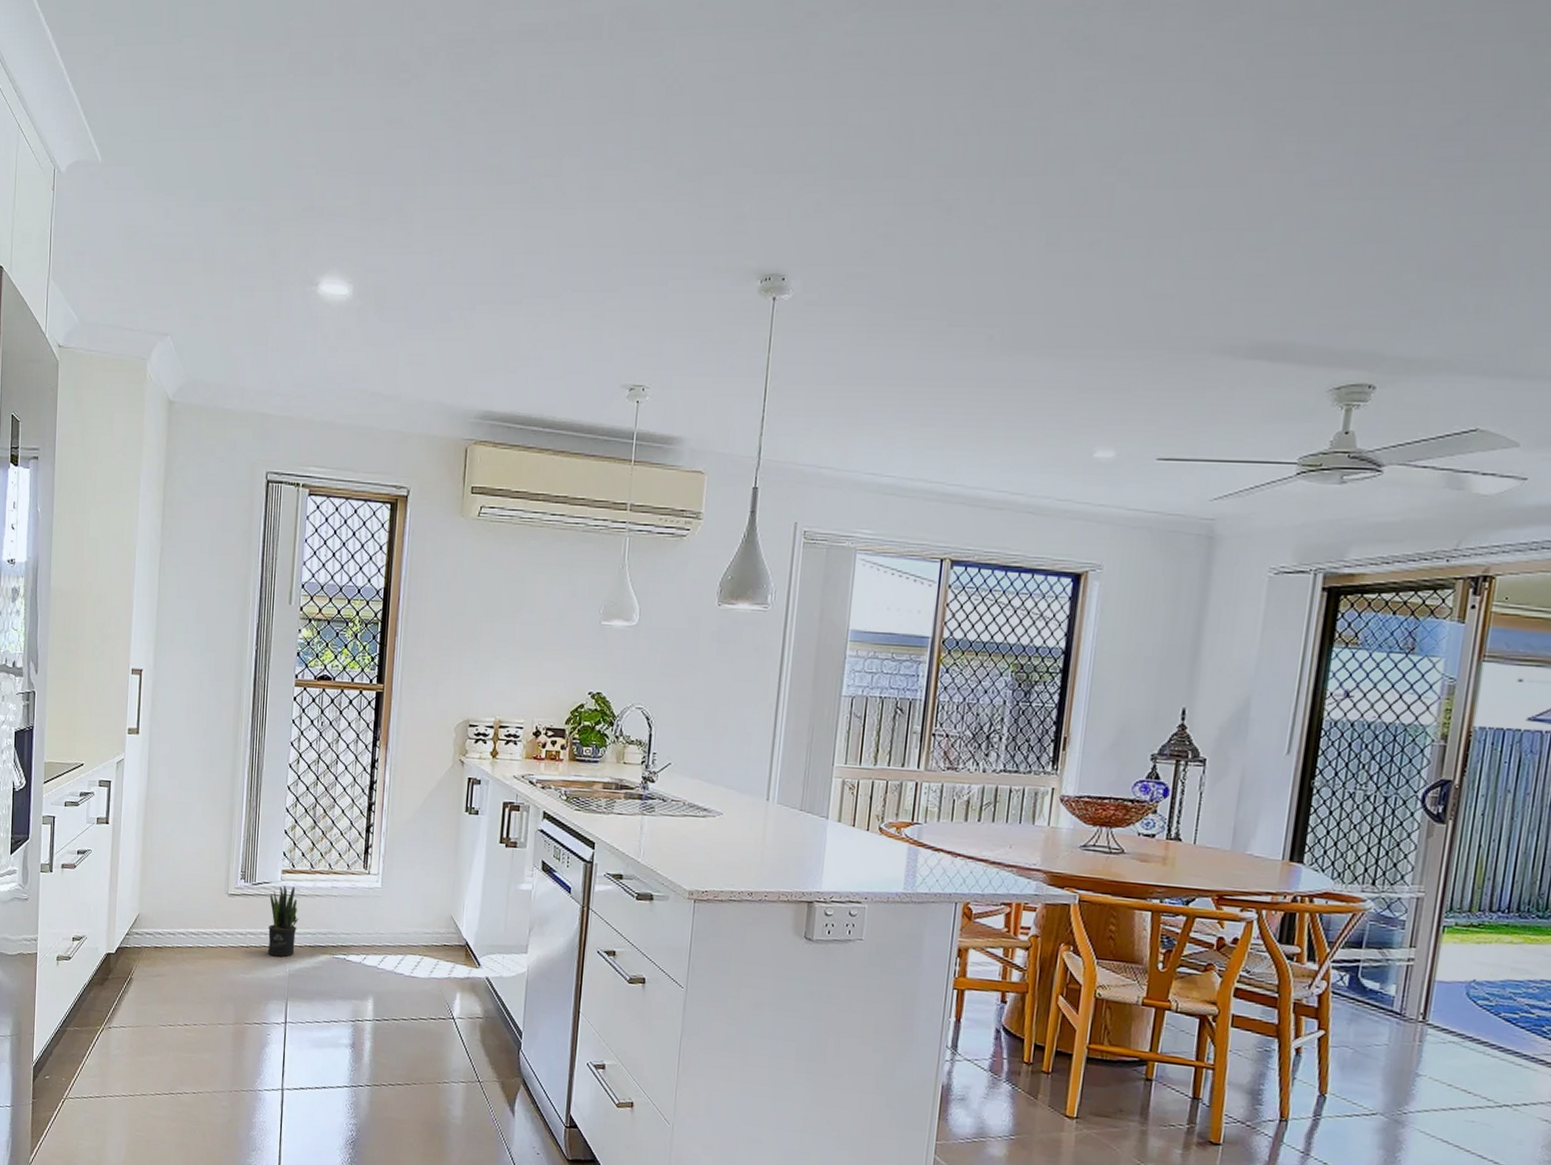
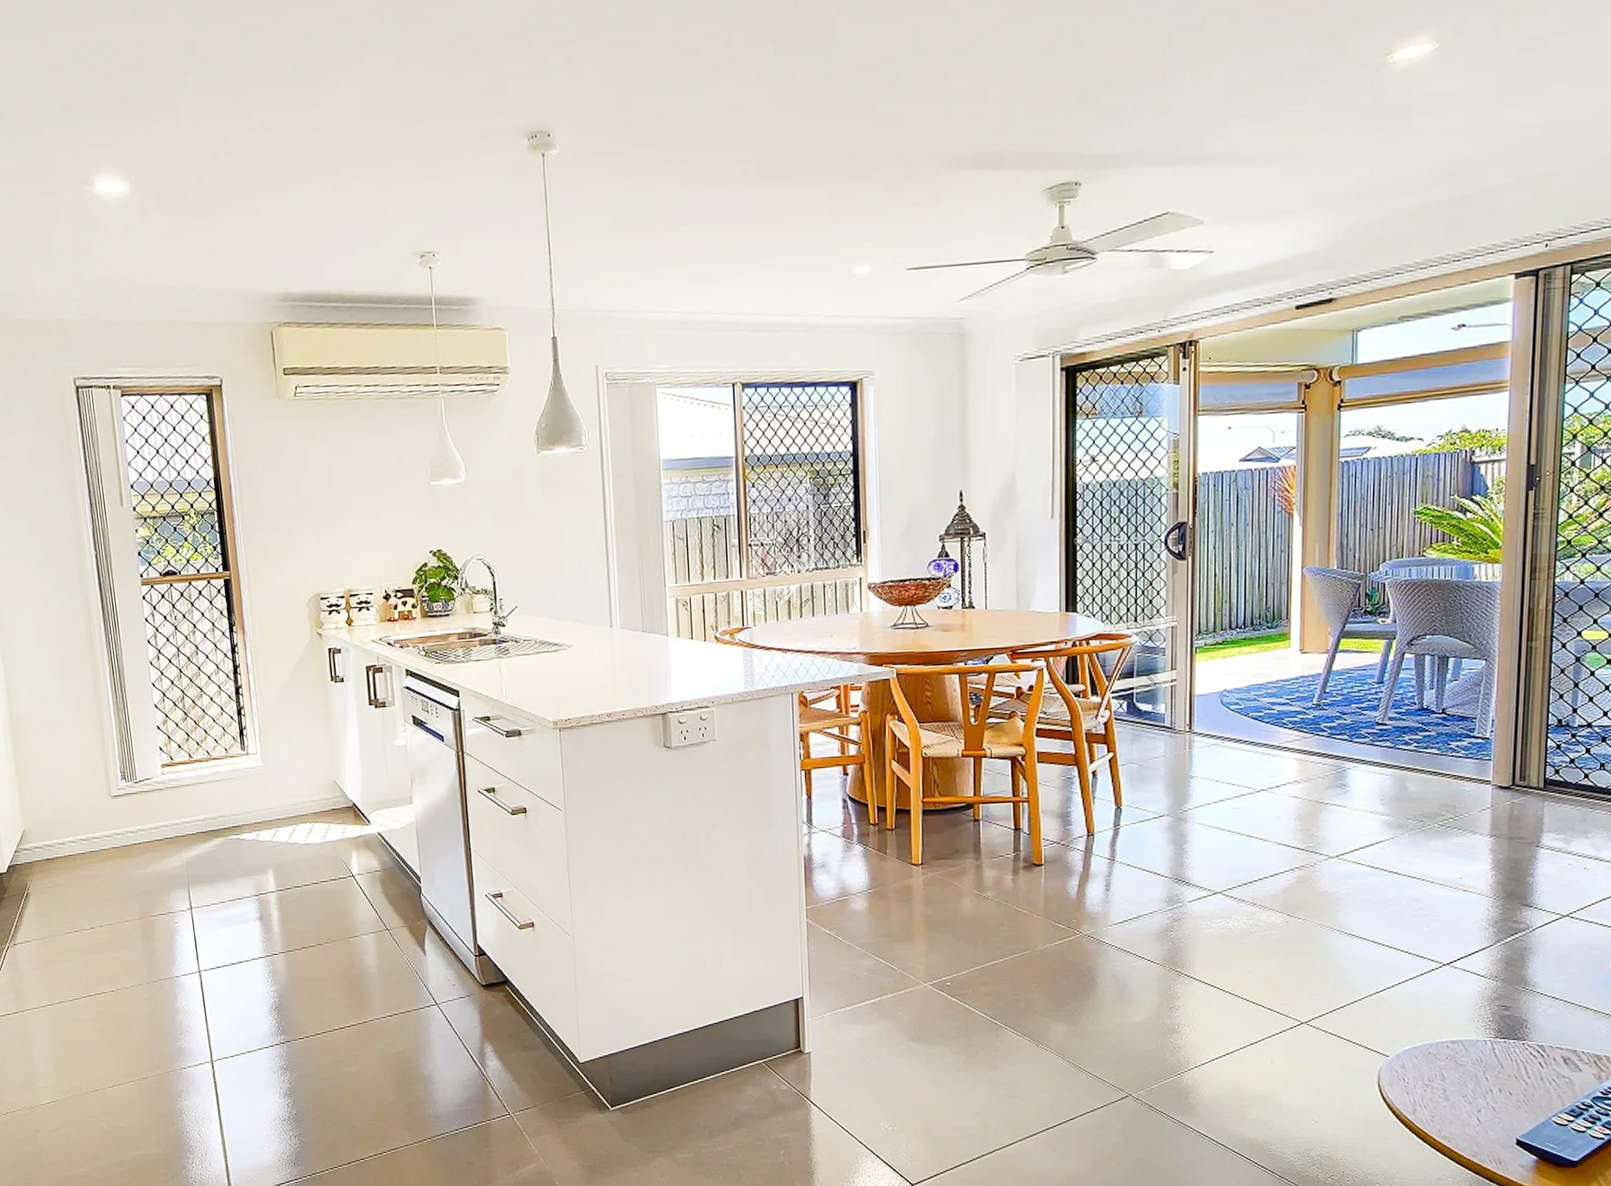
potted plant: present [267,885,299,957] -> none [154,778,188,847]

